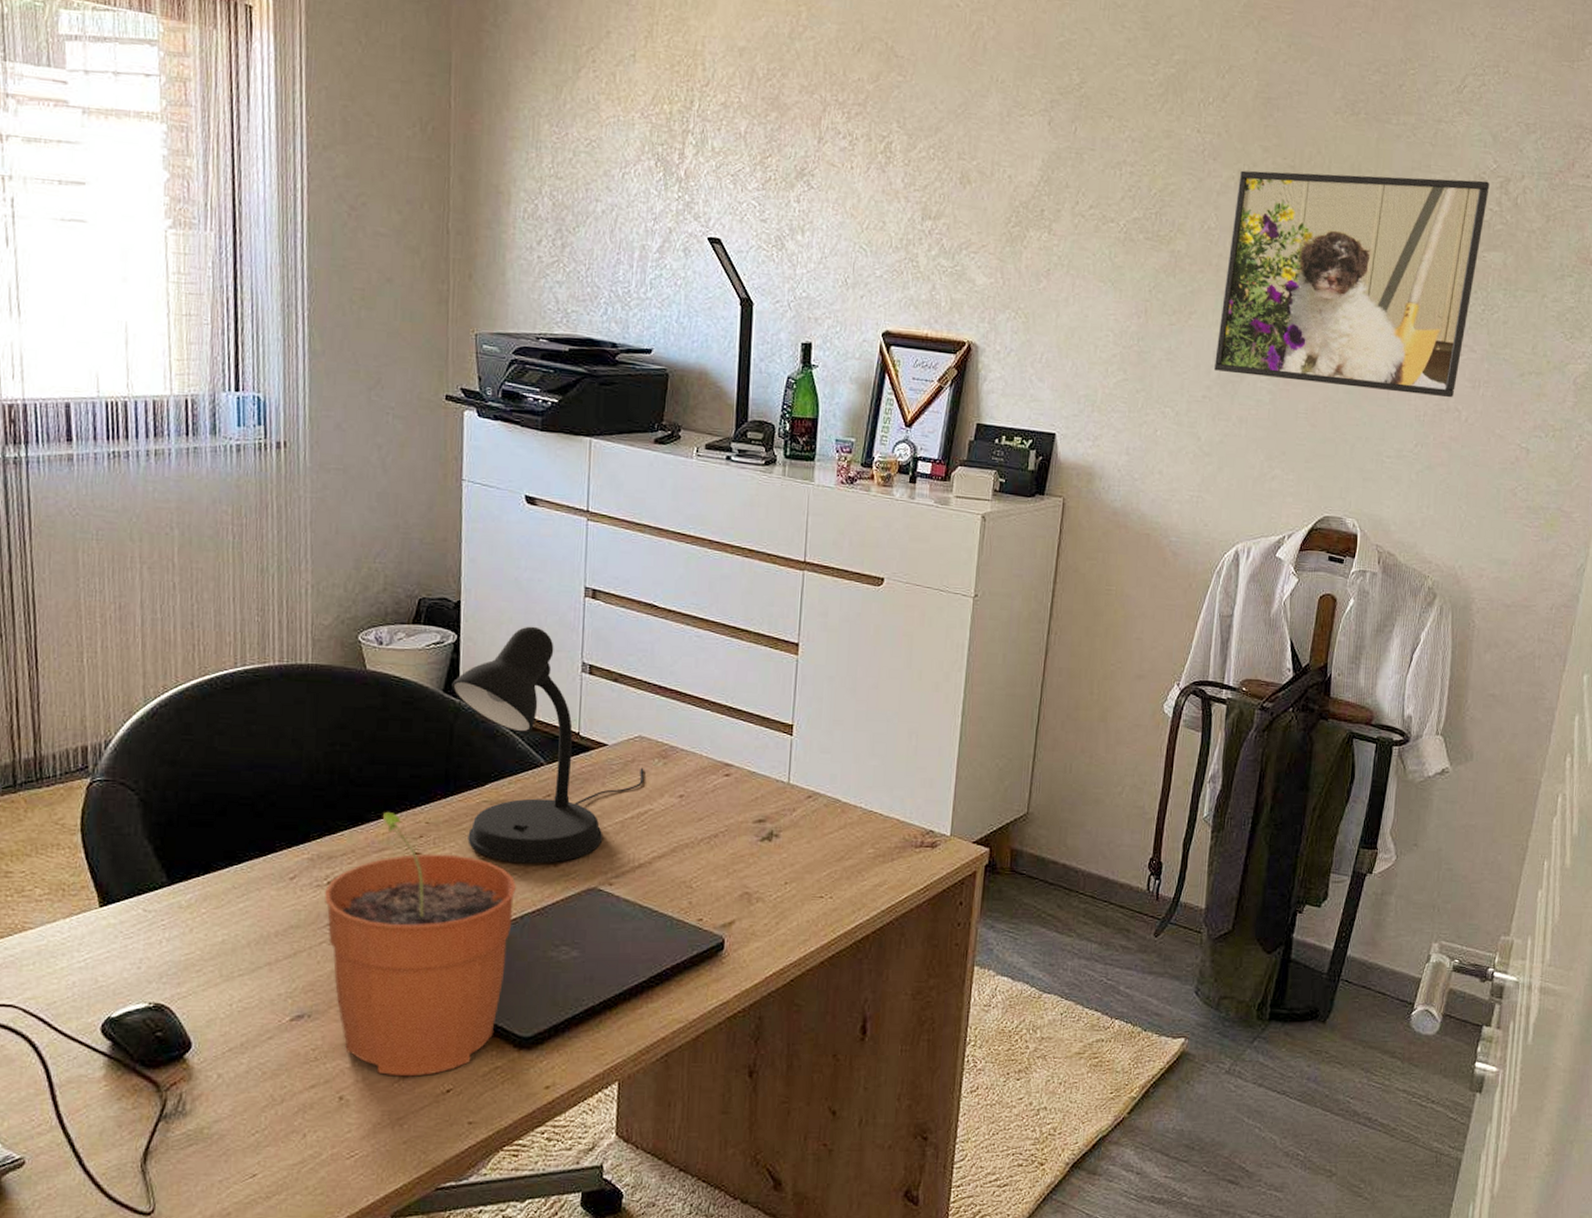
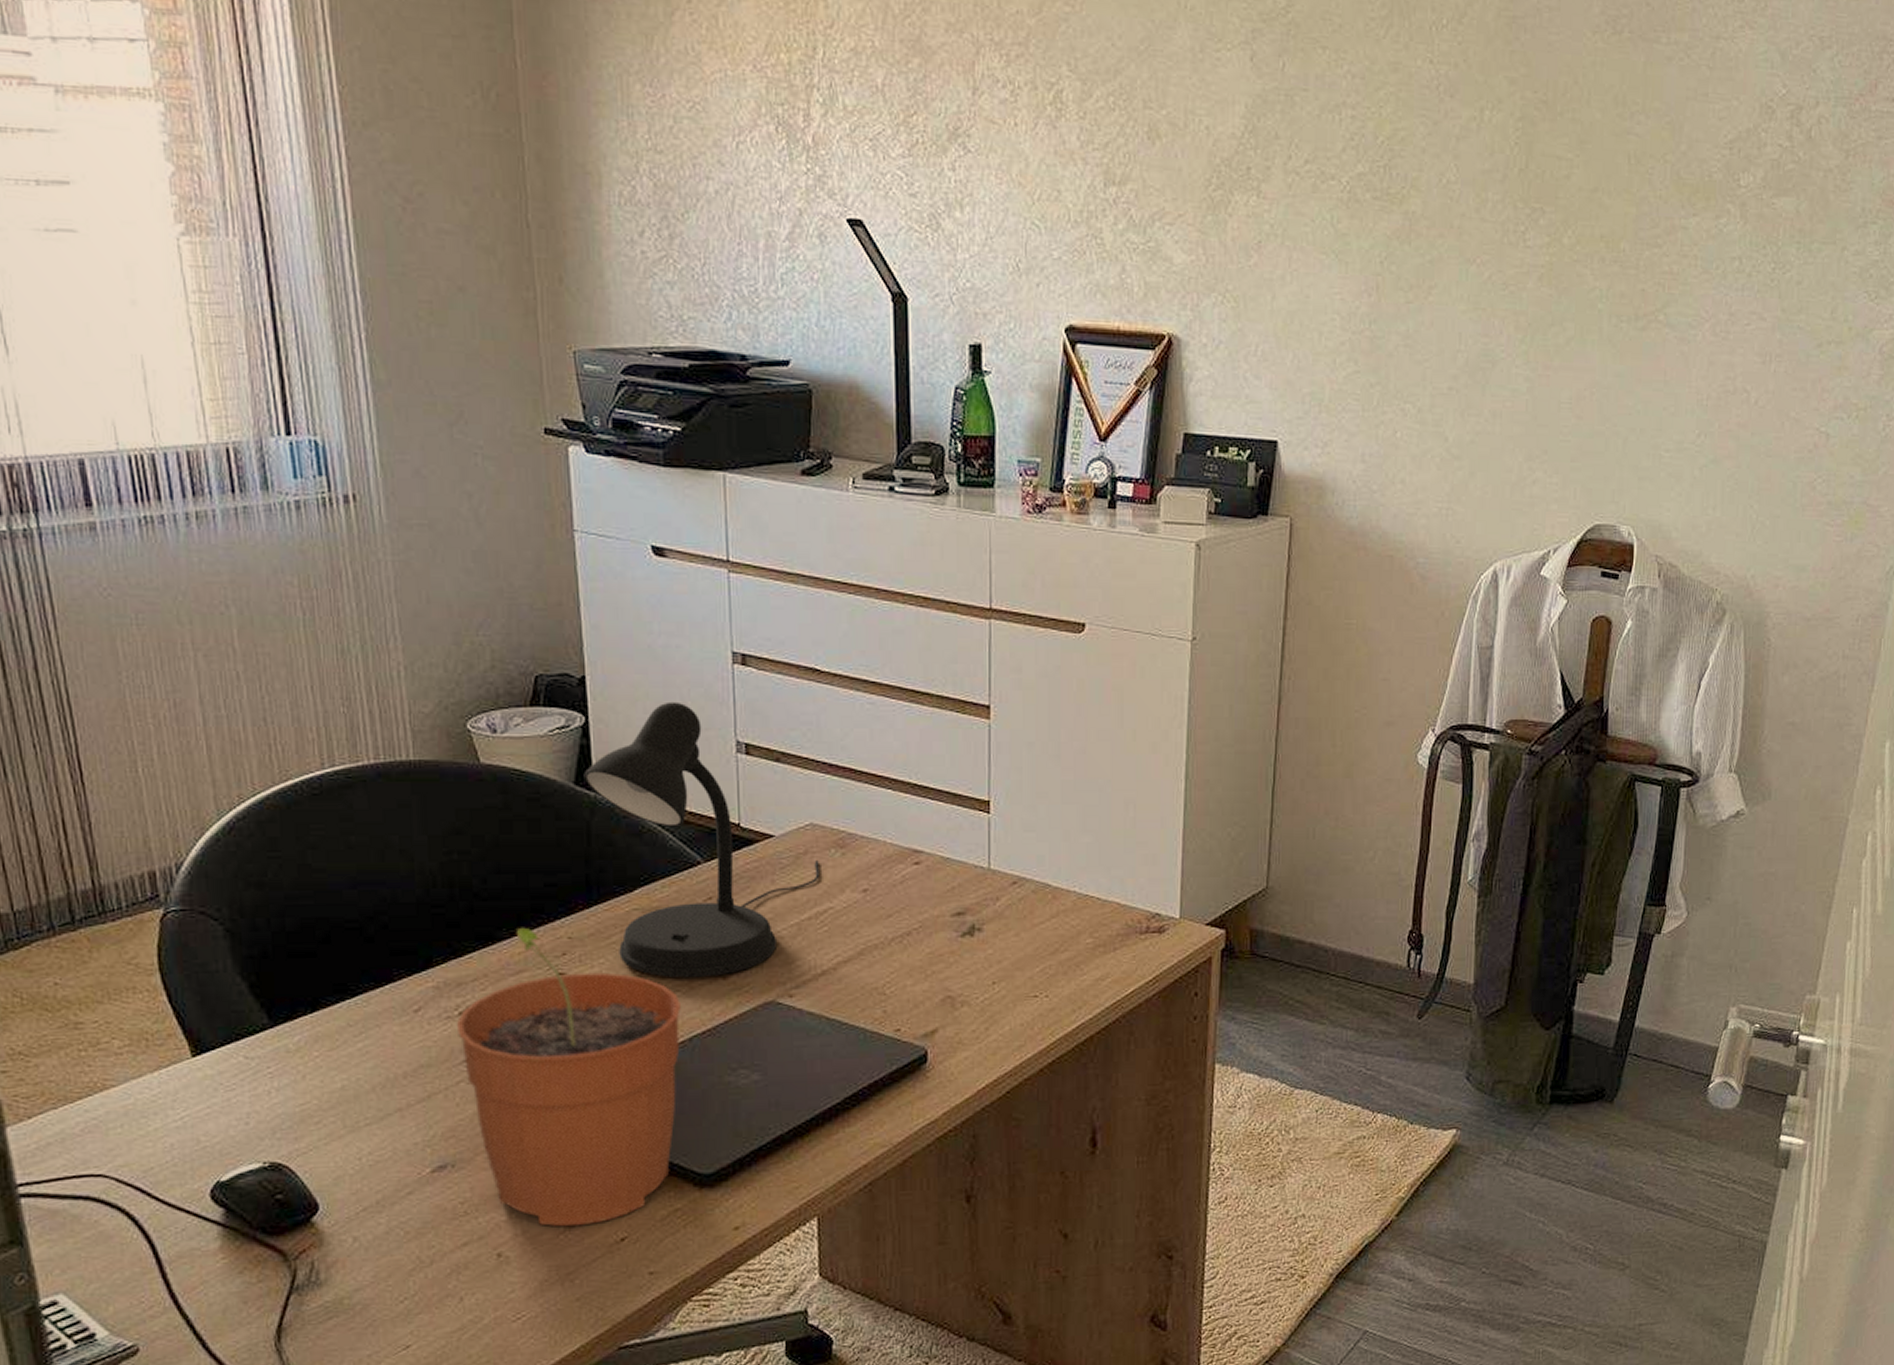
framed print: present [1213,170,1490,398] -> none [1460,108,1779,377]

